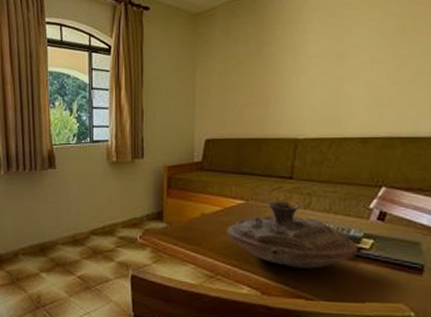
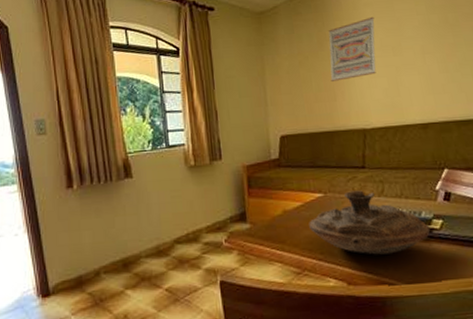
wall art: none [265,22,320,87] -> present [328,16,376,81]

